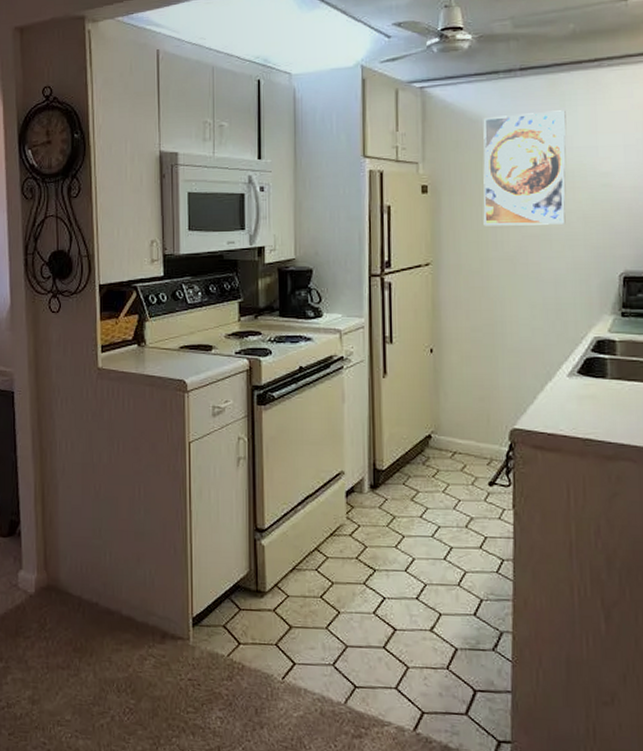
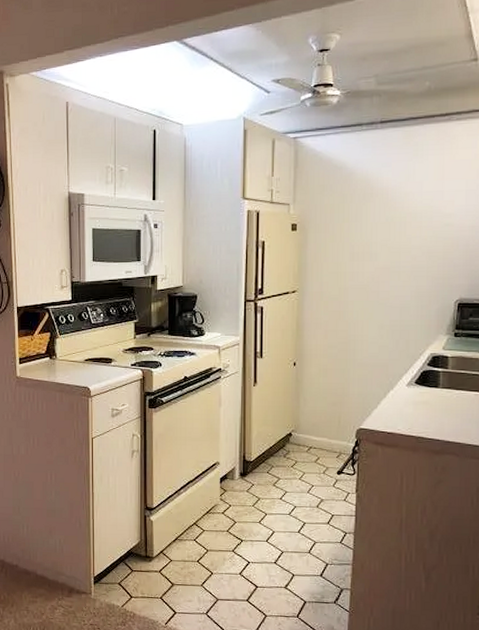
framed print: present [483,110,566,226] -> none [343,159,418,259]

